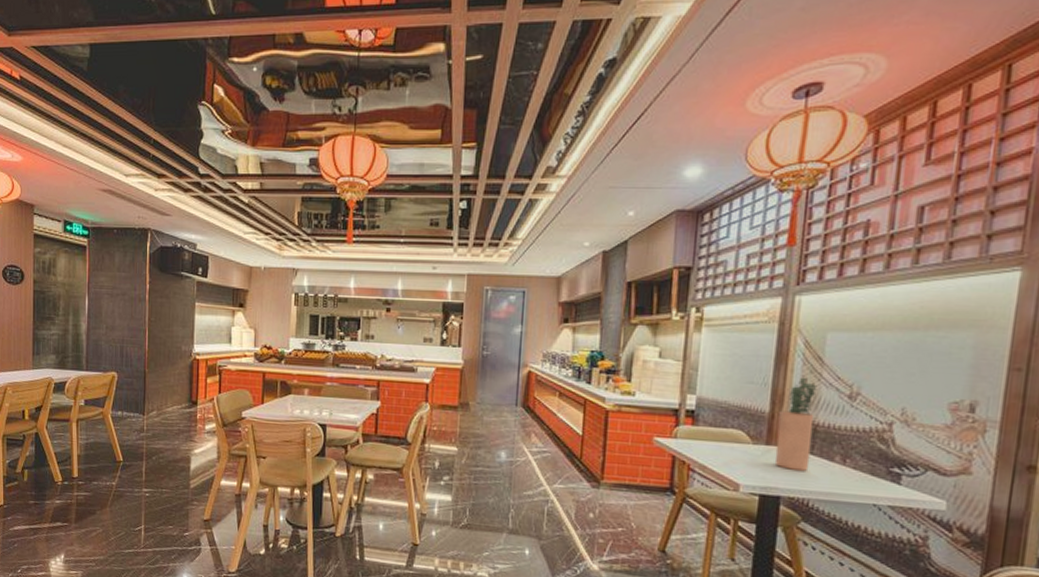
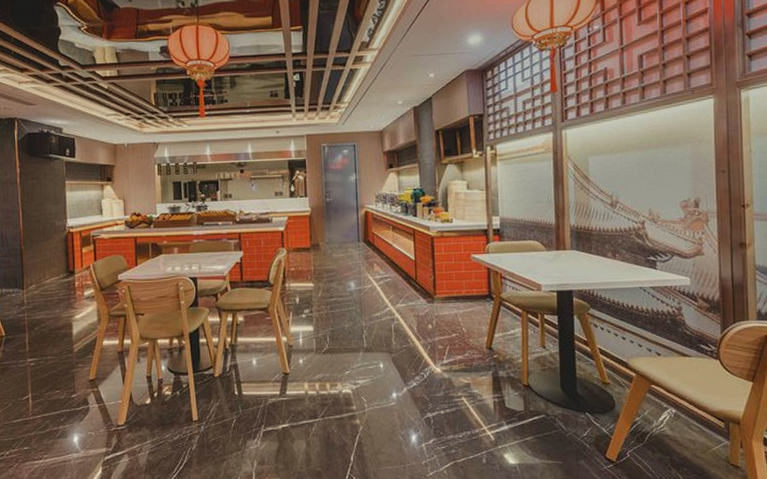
vase: present [774,375,818,472] -> none [563,192,590,269]

